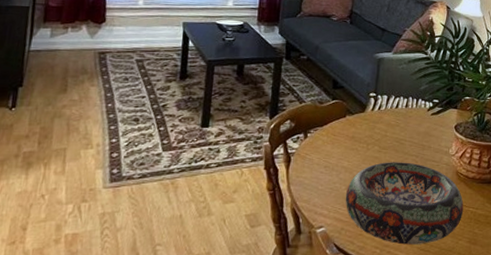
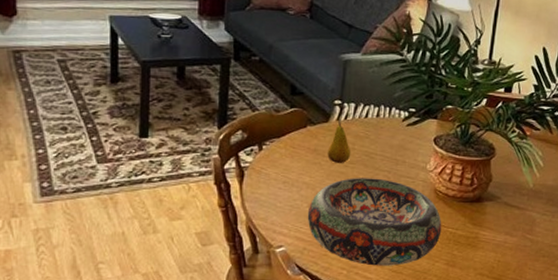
fruit: none [363,108,384,149] -> present [327,118,351,163]

